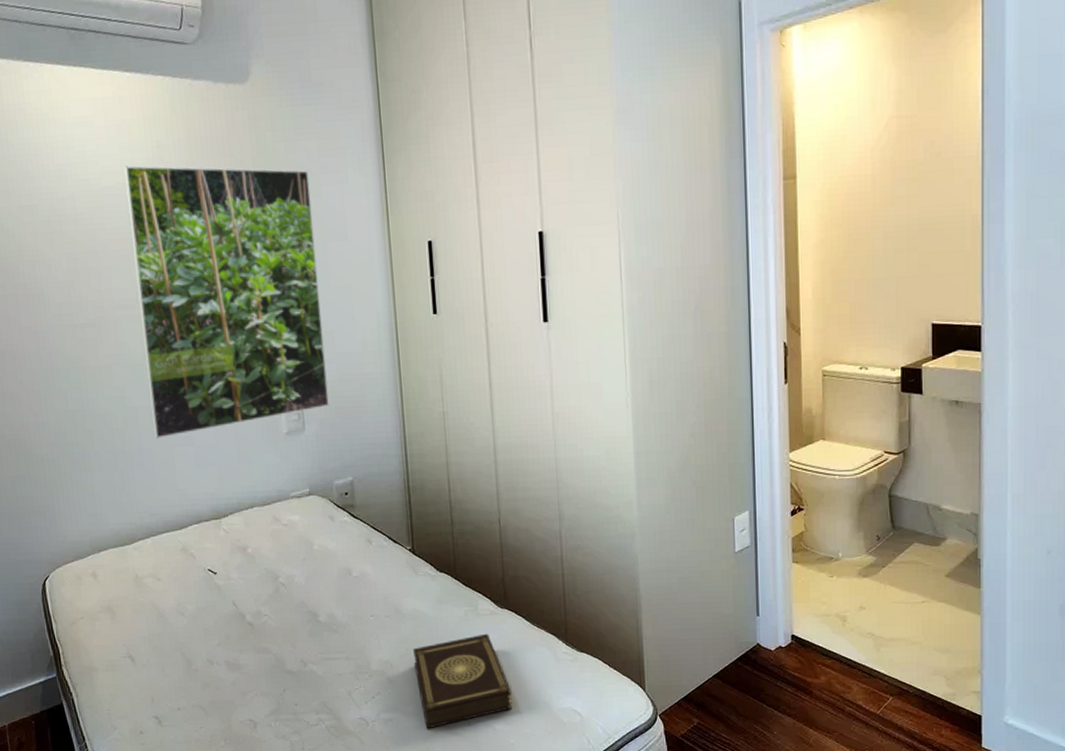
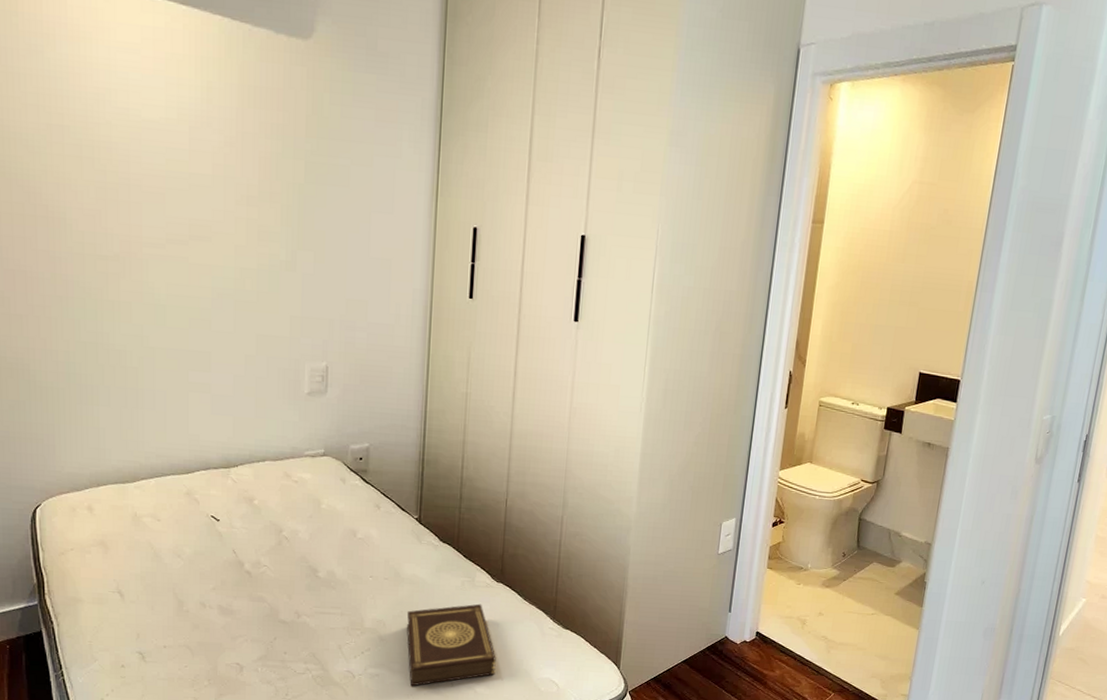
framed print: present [123,165,329,439] -> none [168,102,363,382]

